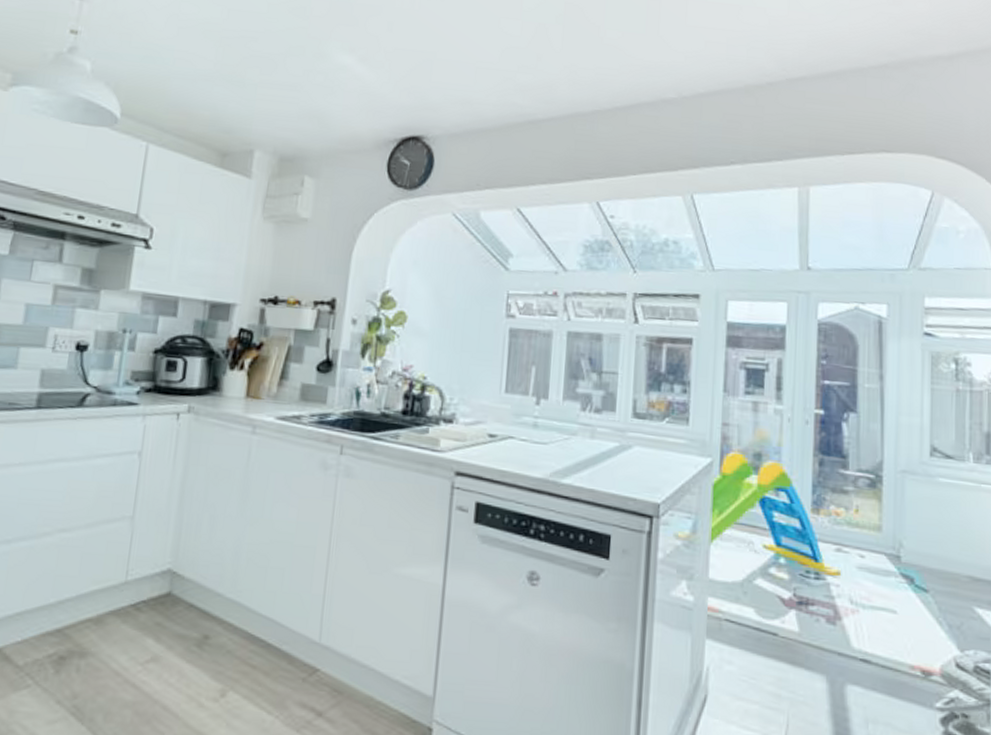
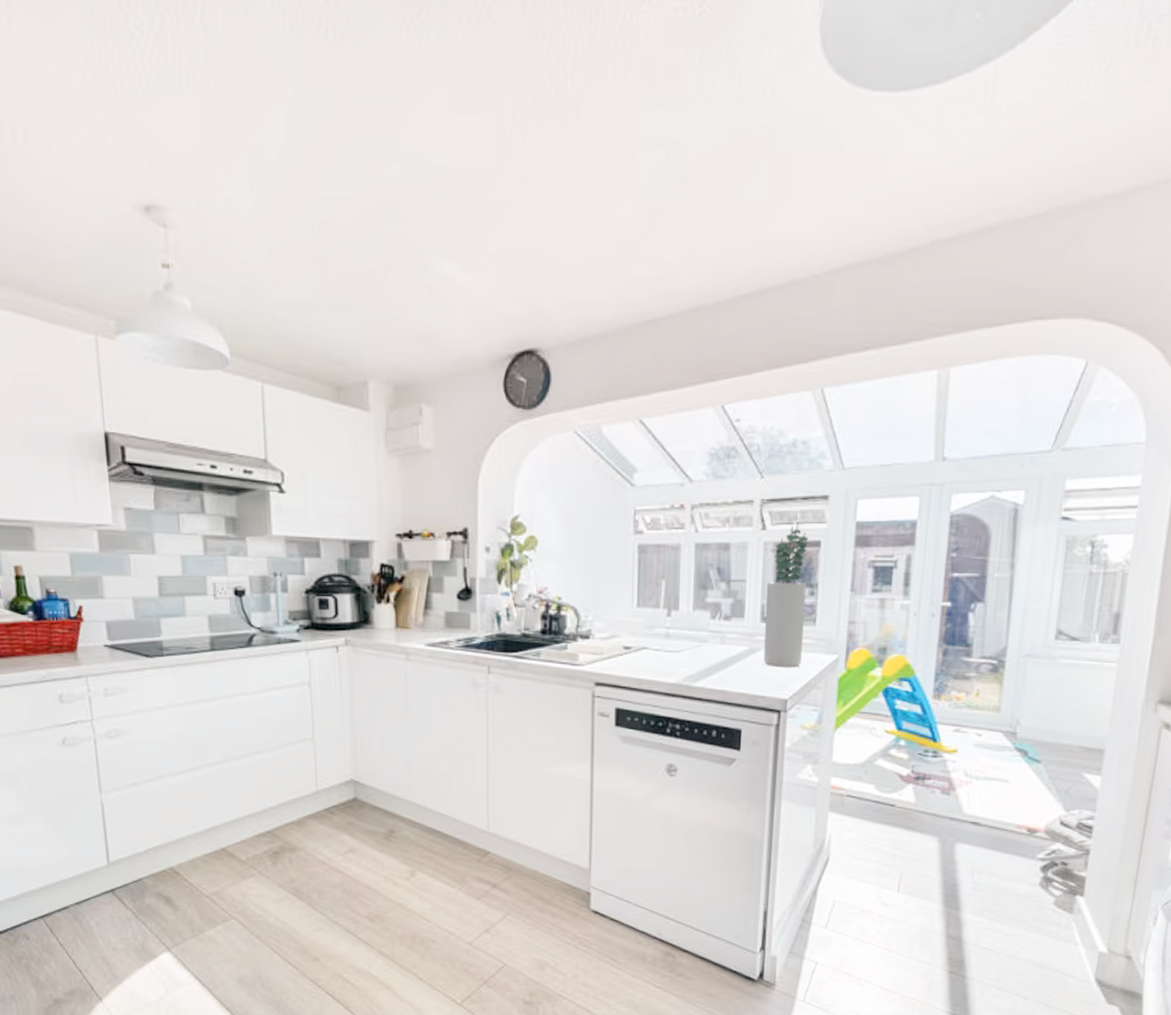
vase: none [635,318,680,470] -> present [763,522,808,668]

